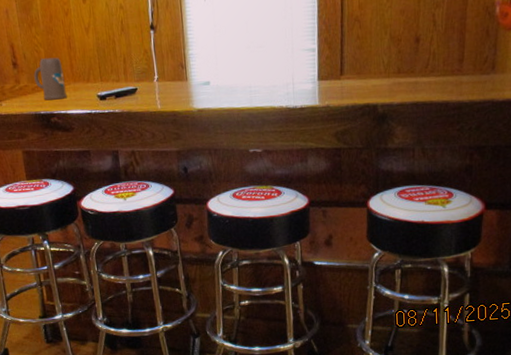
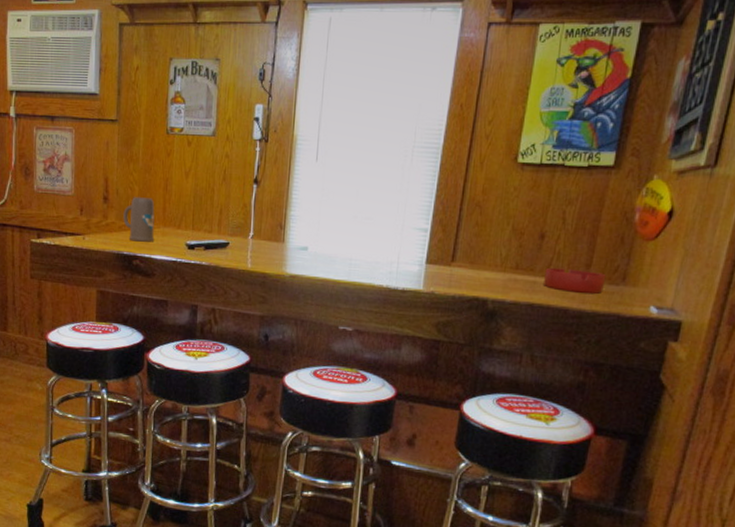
ashtray: none [424,65,478,88] -> present [544,267,606,295]

